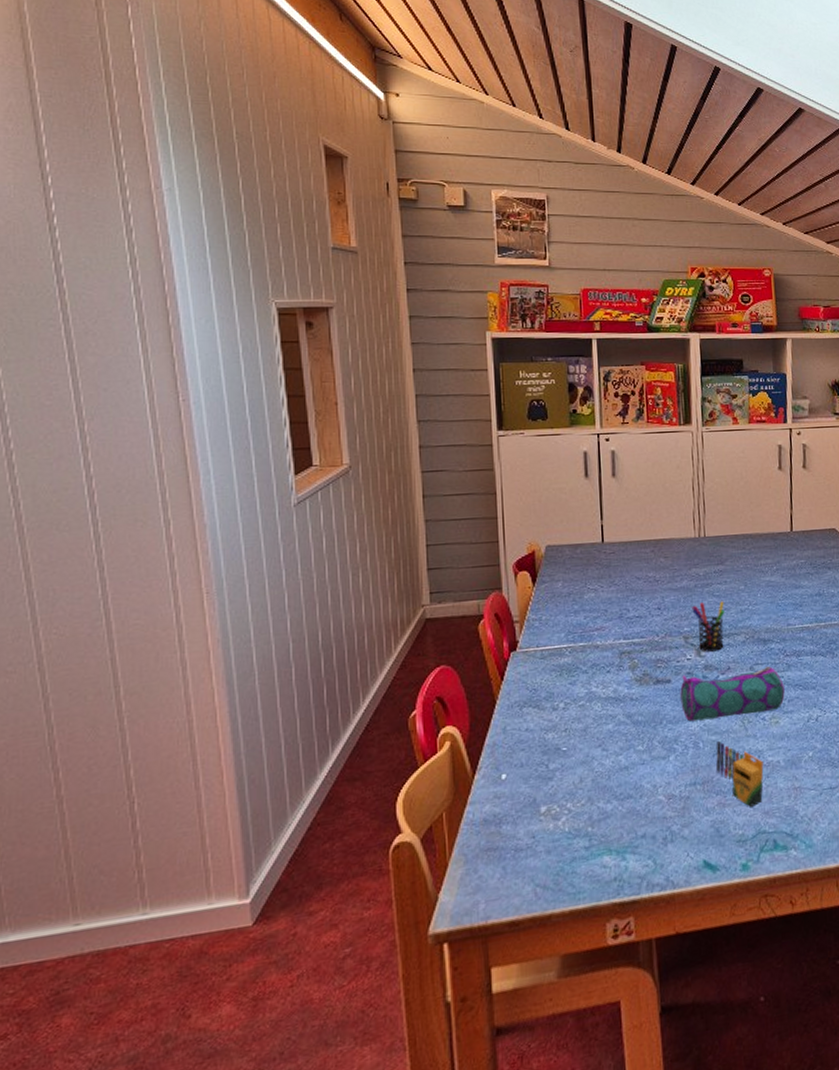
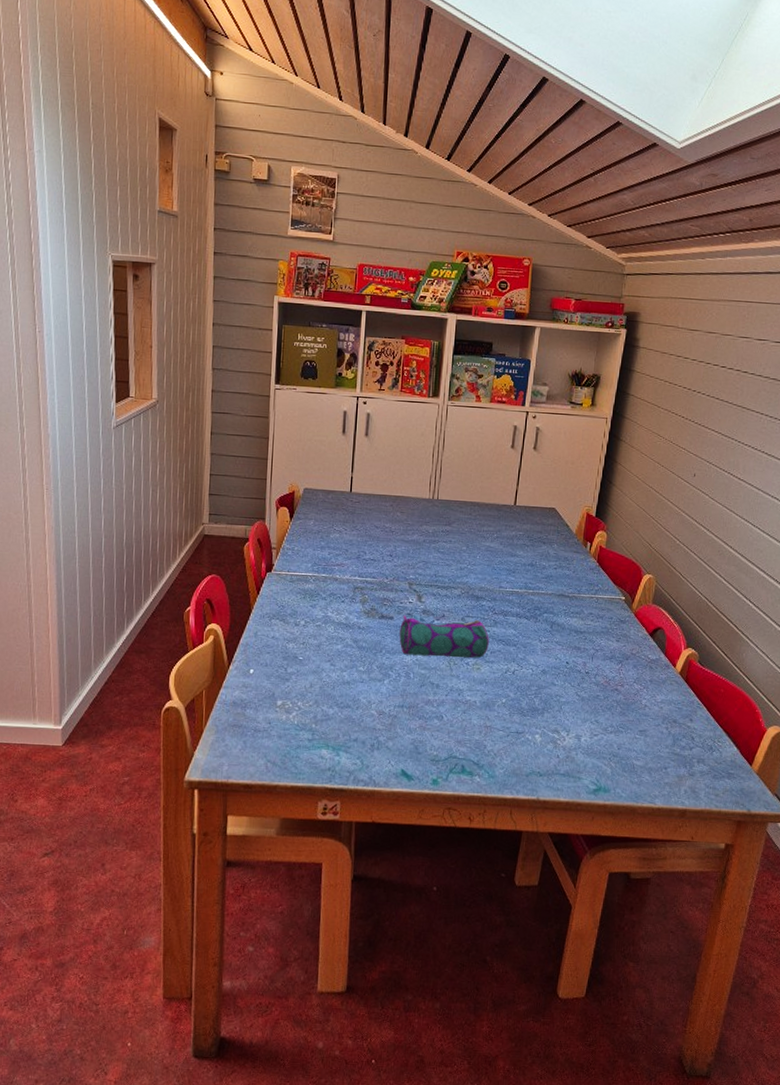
pen holder: present [692,601,725,652] -> none [418,556,447,600]
crayon: present [716,741,764,807] -> none [422,675,462,735]

